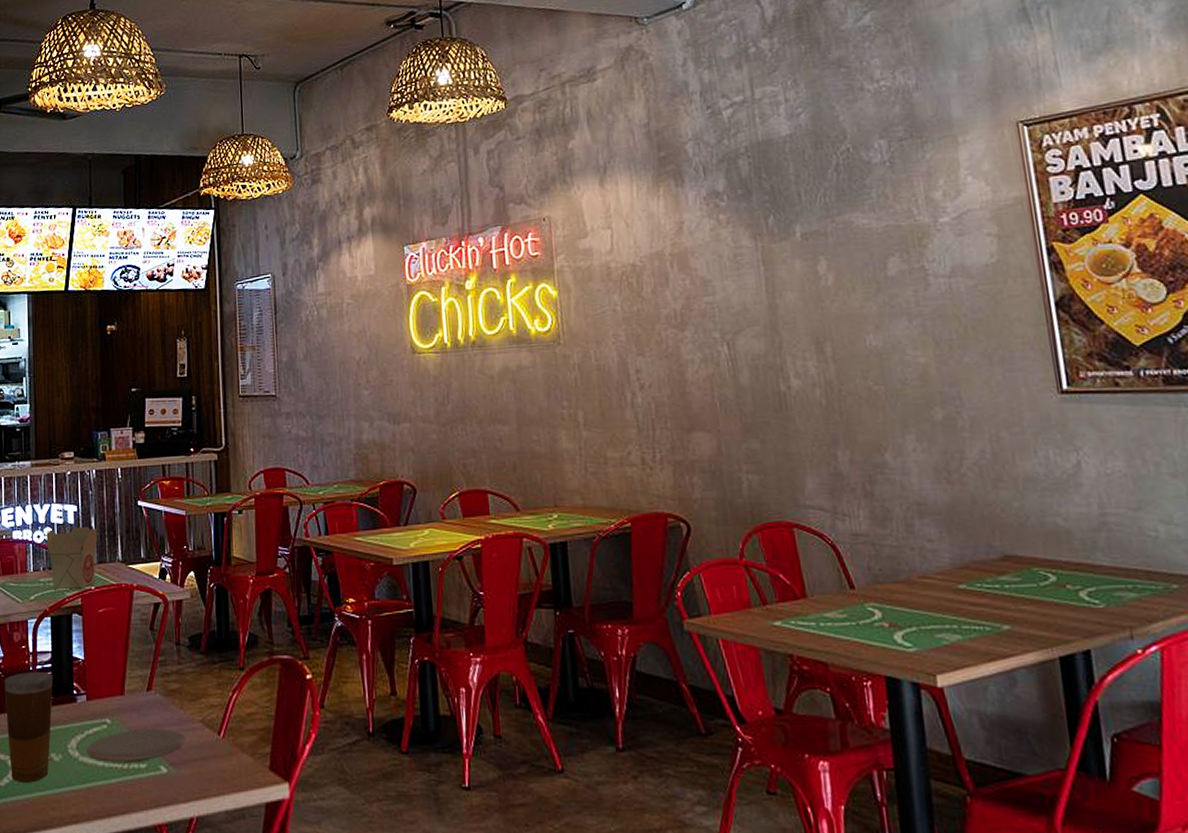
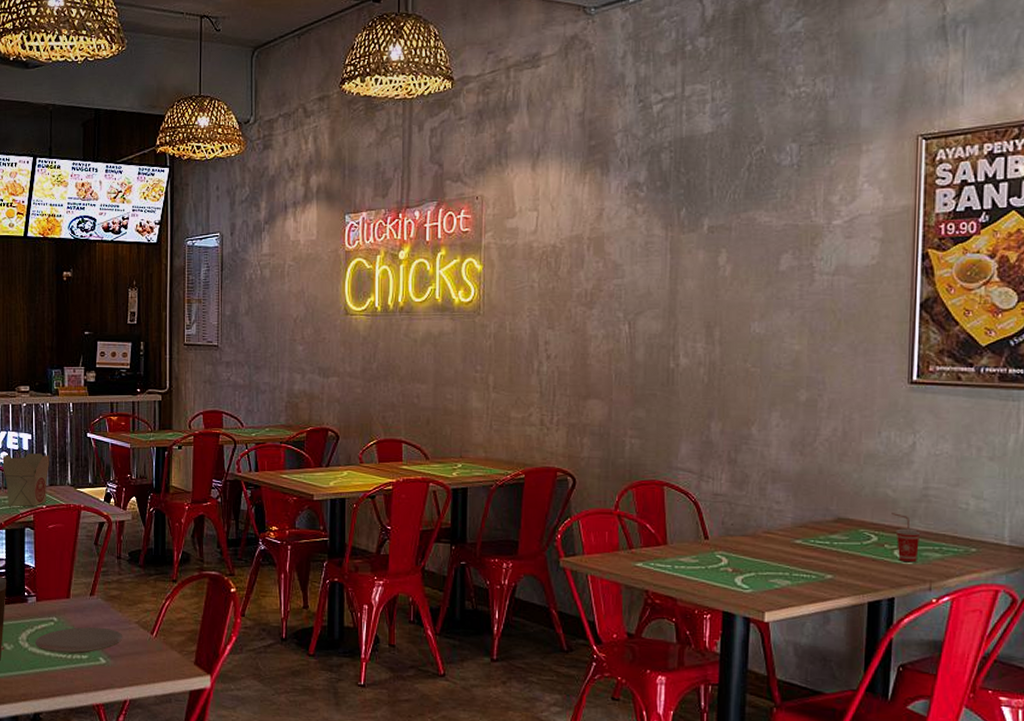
beverage cup: none [1067,546,1109,606] -> present [891,513,921,563]

